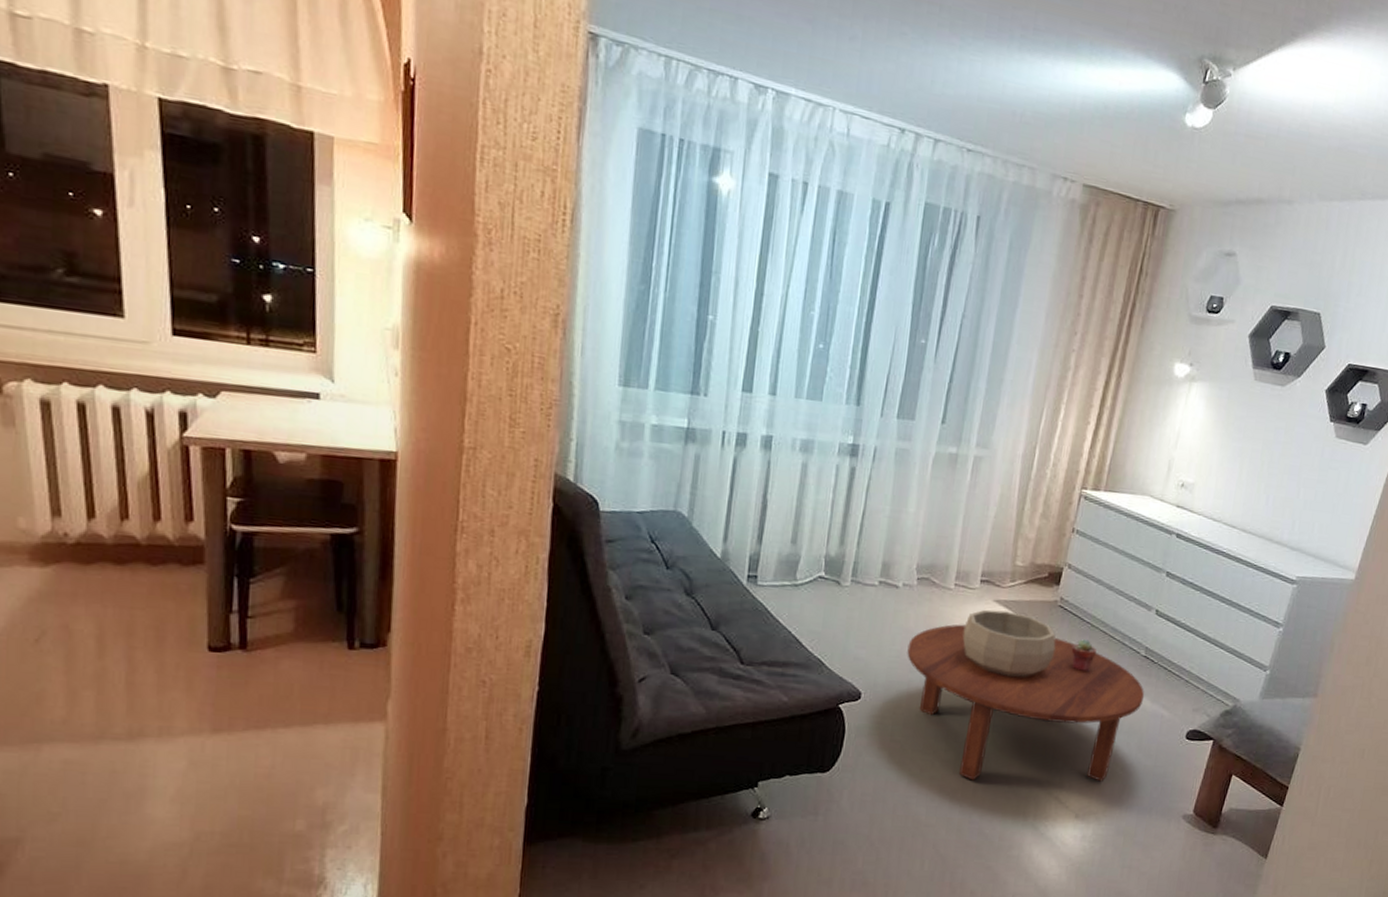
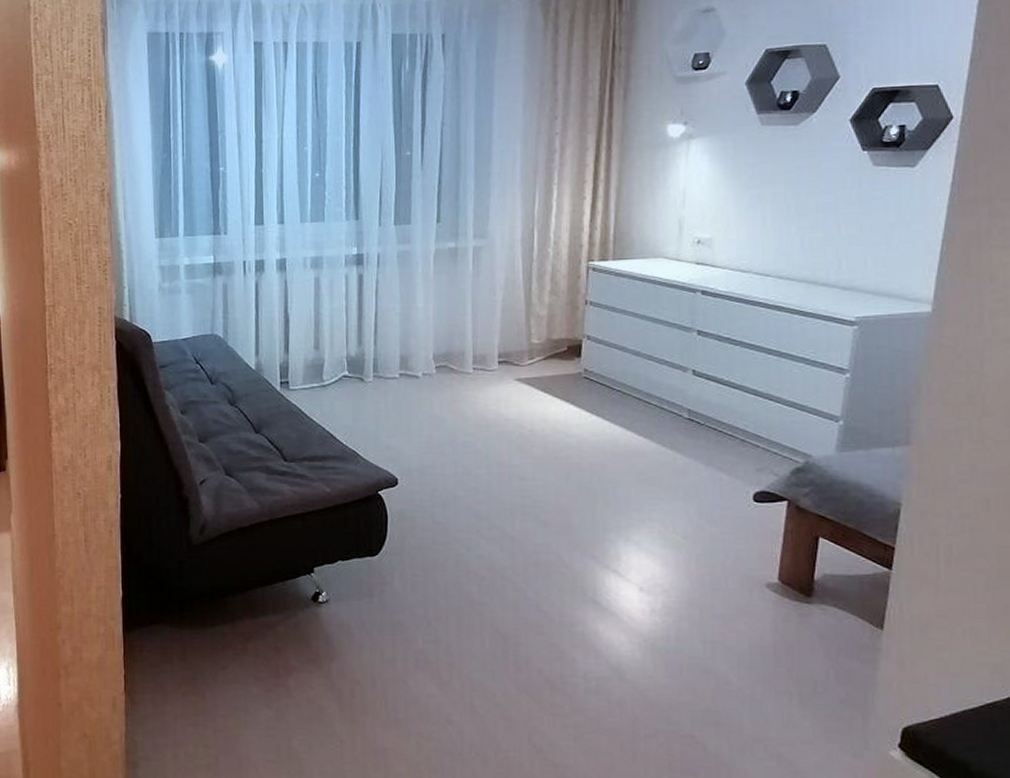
coffee table: present [907,624,1145,782] -> none [436,405,696,557]
decorative bowl: present [962,609,1056,677] -> none [488,388,588,452]
potted succulent: present [1071,639,1097,671] -> none [605,408,633,440]

